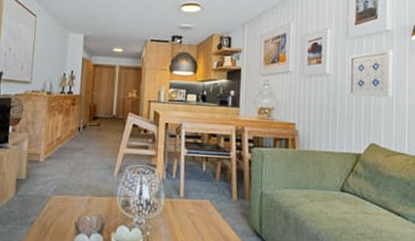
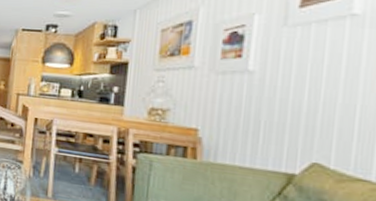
wall art: present [348,49,393,98] -> none [280,39,363,105]

